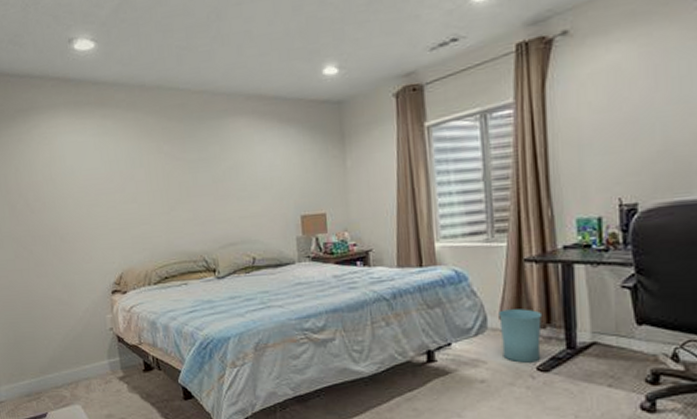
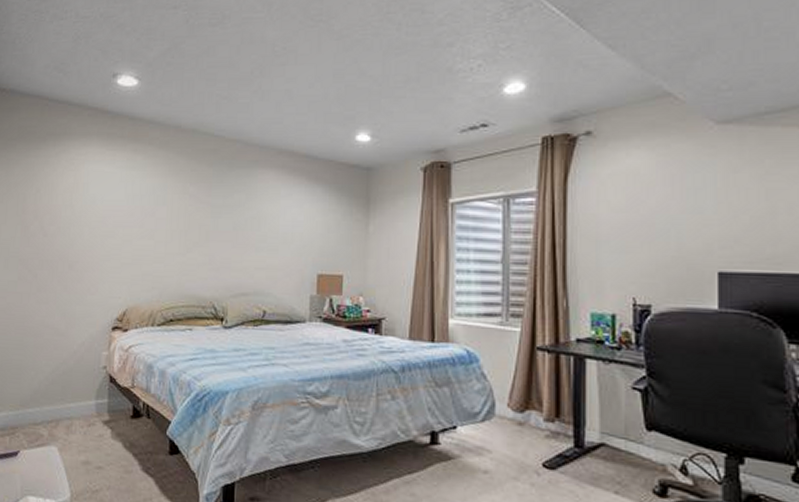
waste bin: present [499,309,543,363] -> none [507,397,552,458]

